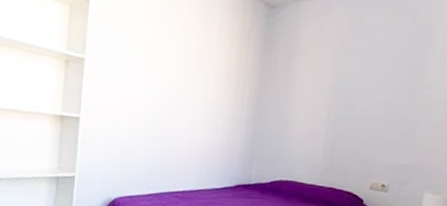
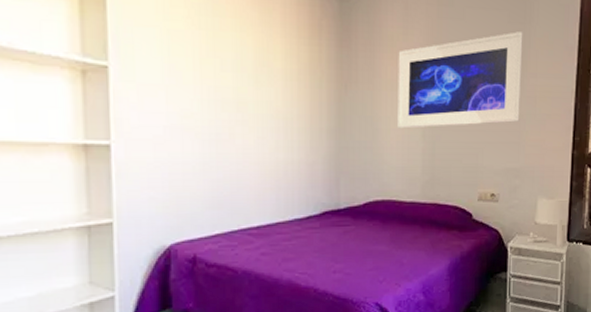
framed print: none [305,49,423,126] -> present [397,32,523,129]

